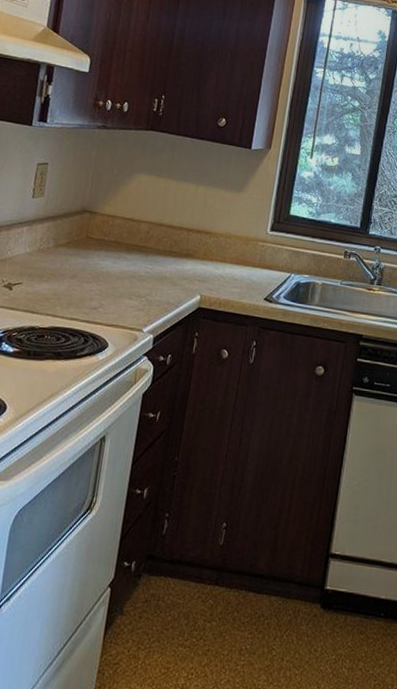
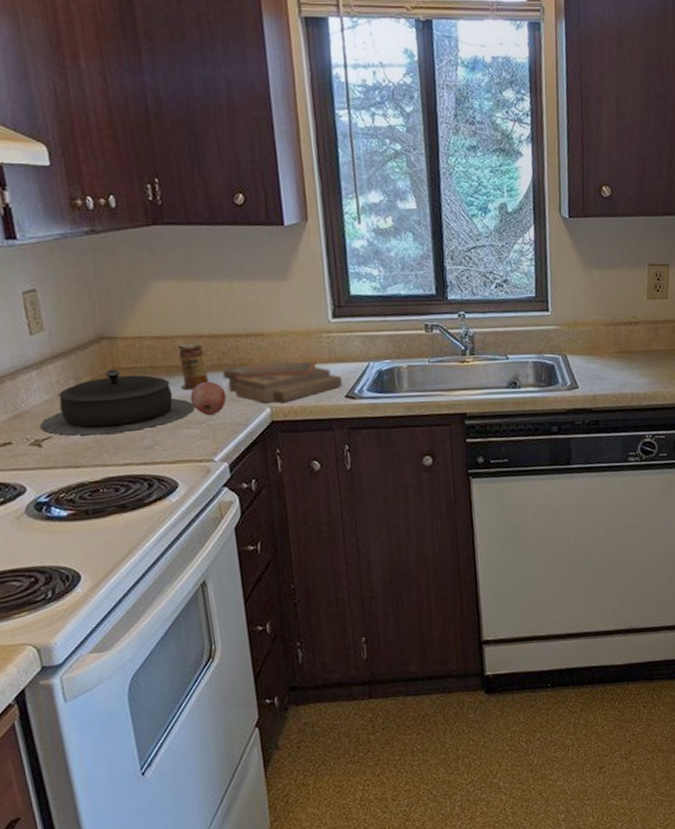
cooking pot: none [16,238,141,292] -> present [40,369,195,436]
canister: none [134,227,161,267] -> present [177,342,209,390]
fruit: none [138,262,169,292] -> present [190,381,227,415]
clipboard: none [169,254,265,294] -> present [222,359,342,404]

